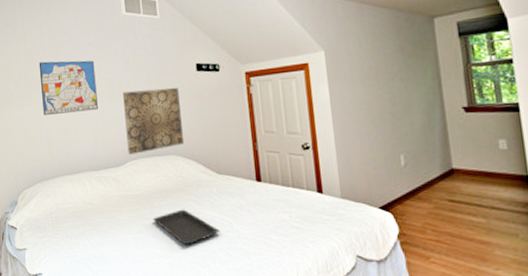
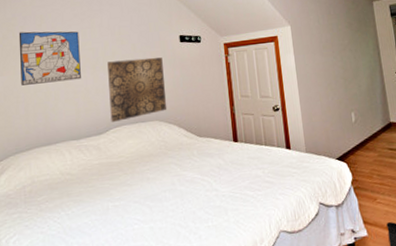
serving tray: present [152,209,221,245] -> none [134,172,200,208]

